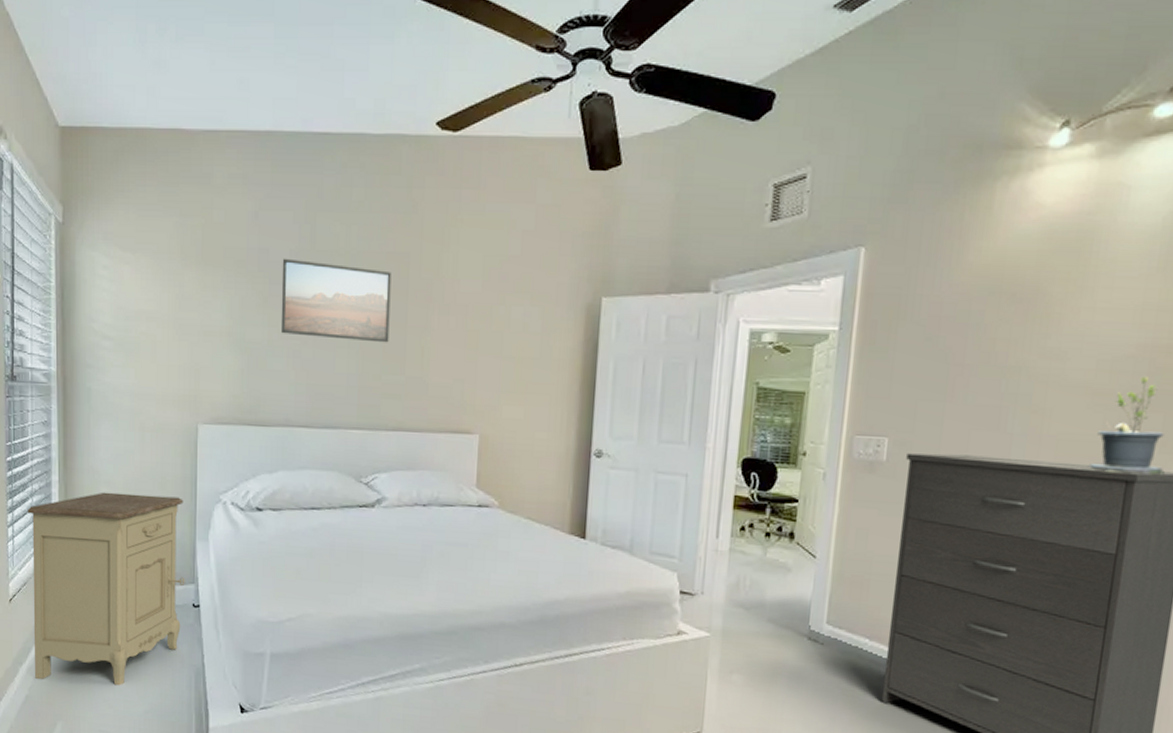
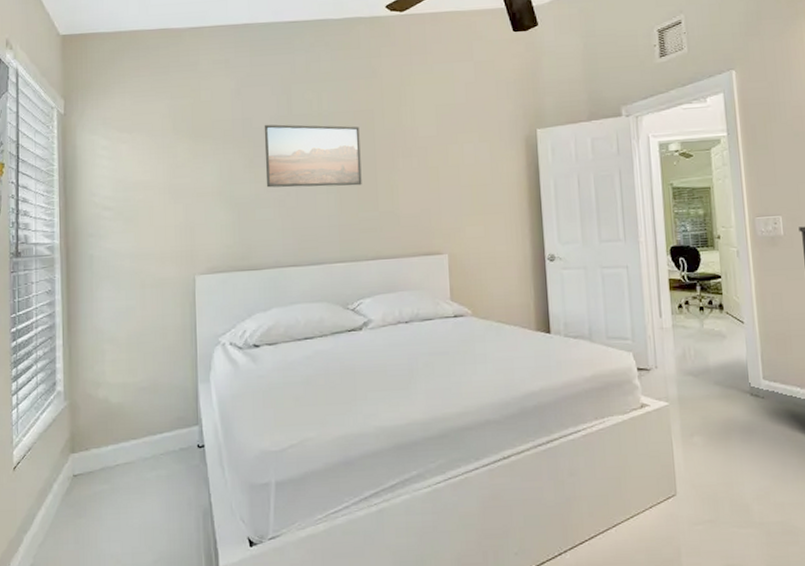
nightstand: present [27,492,185,686] -> none [31,345,189,545]

